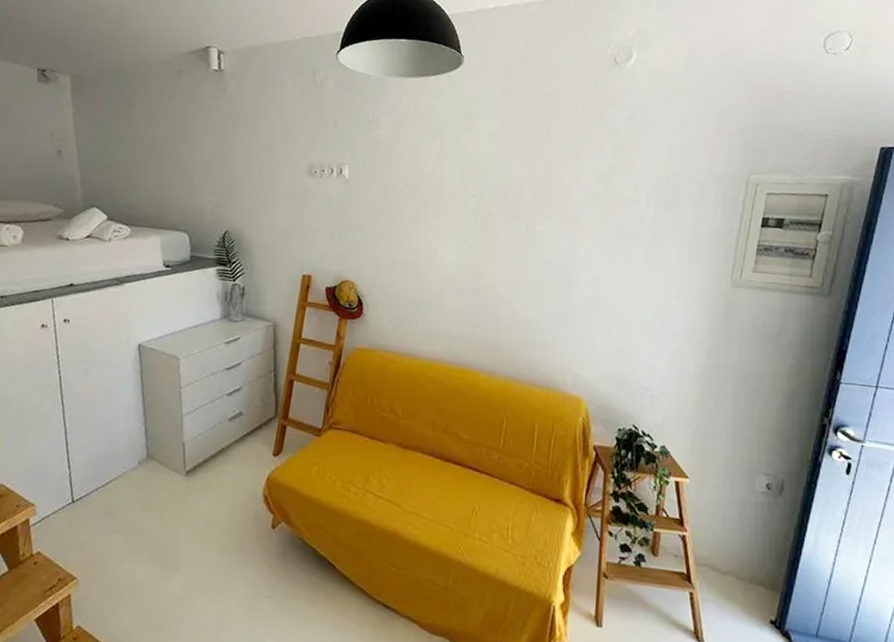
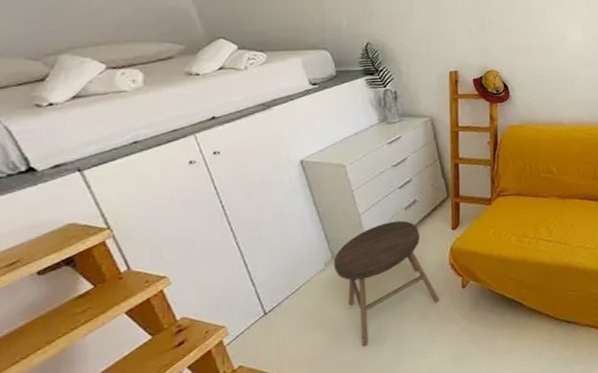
stool: none [146,430,245,568] -> present [333,220,439,347]

